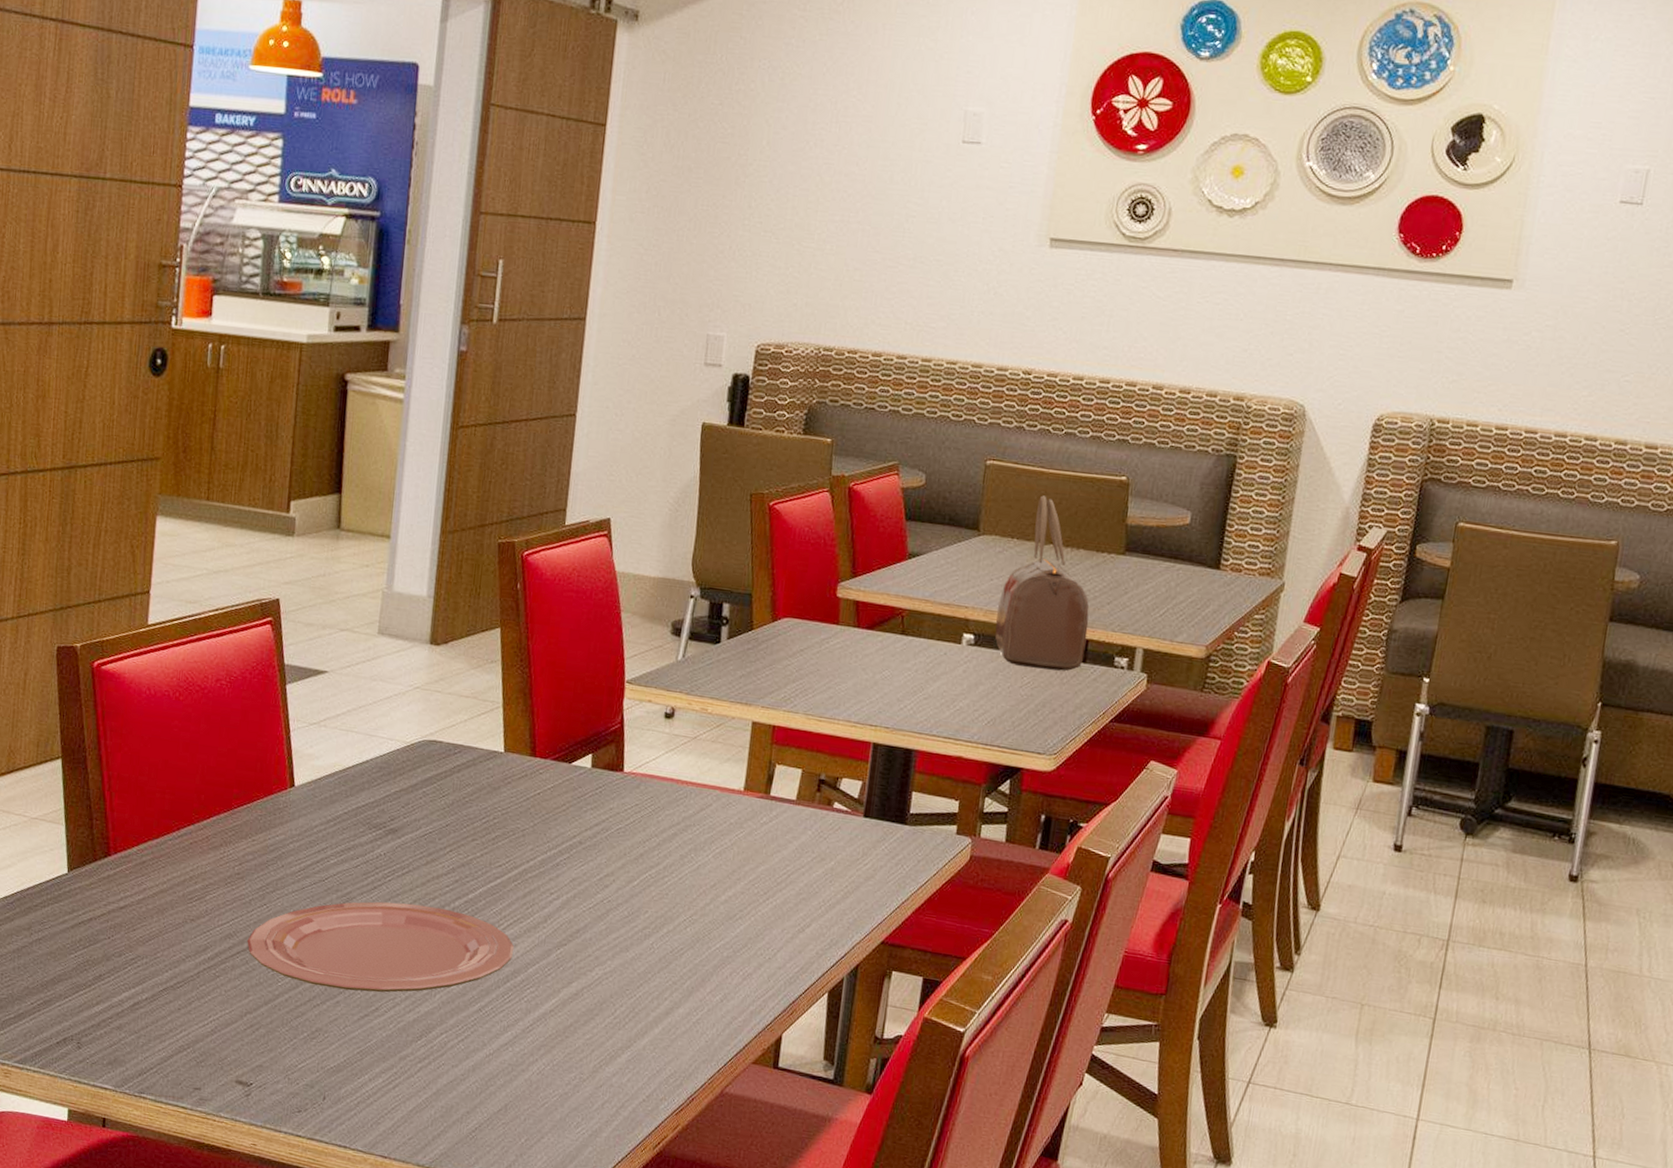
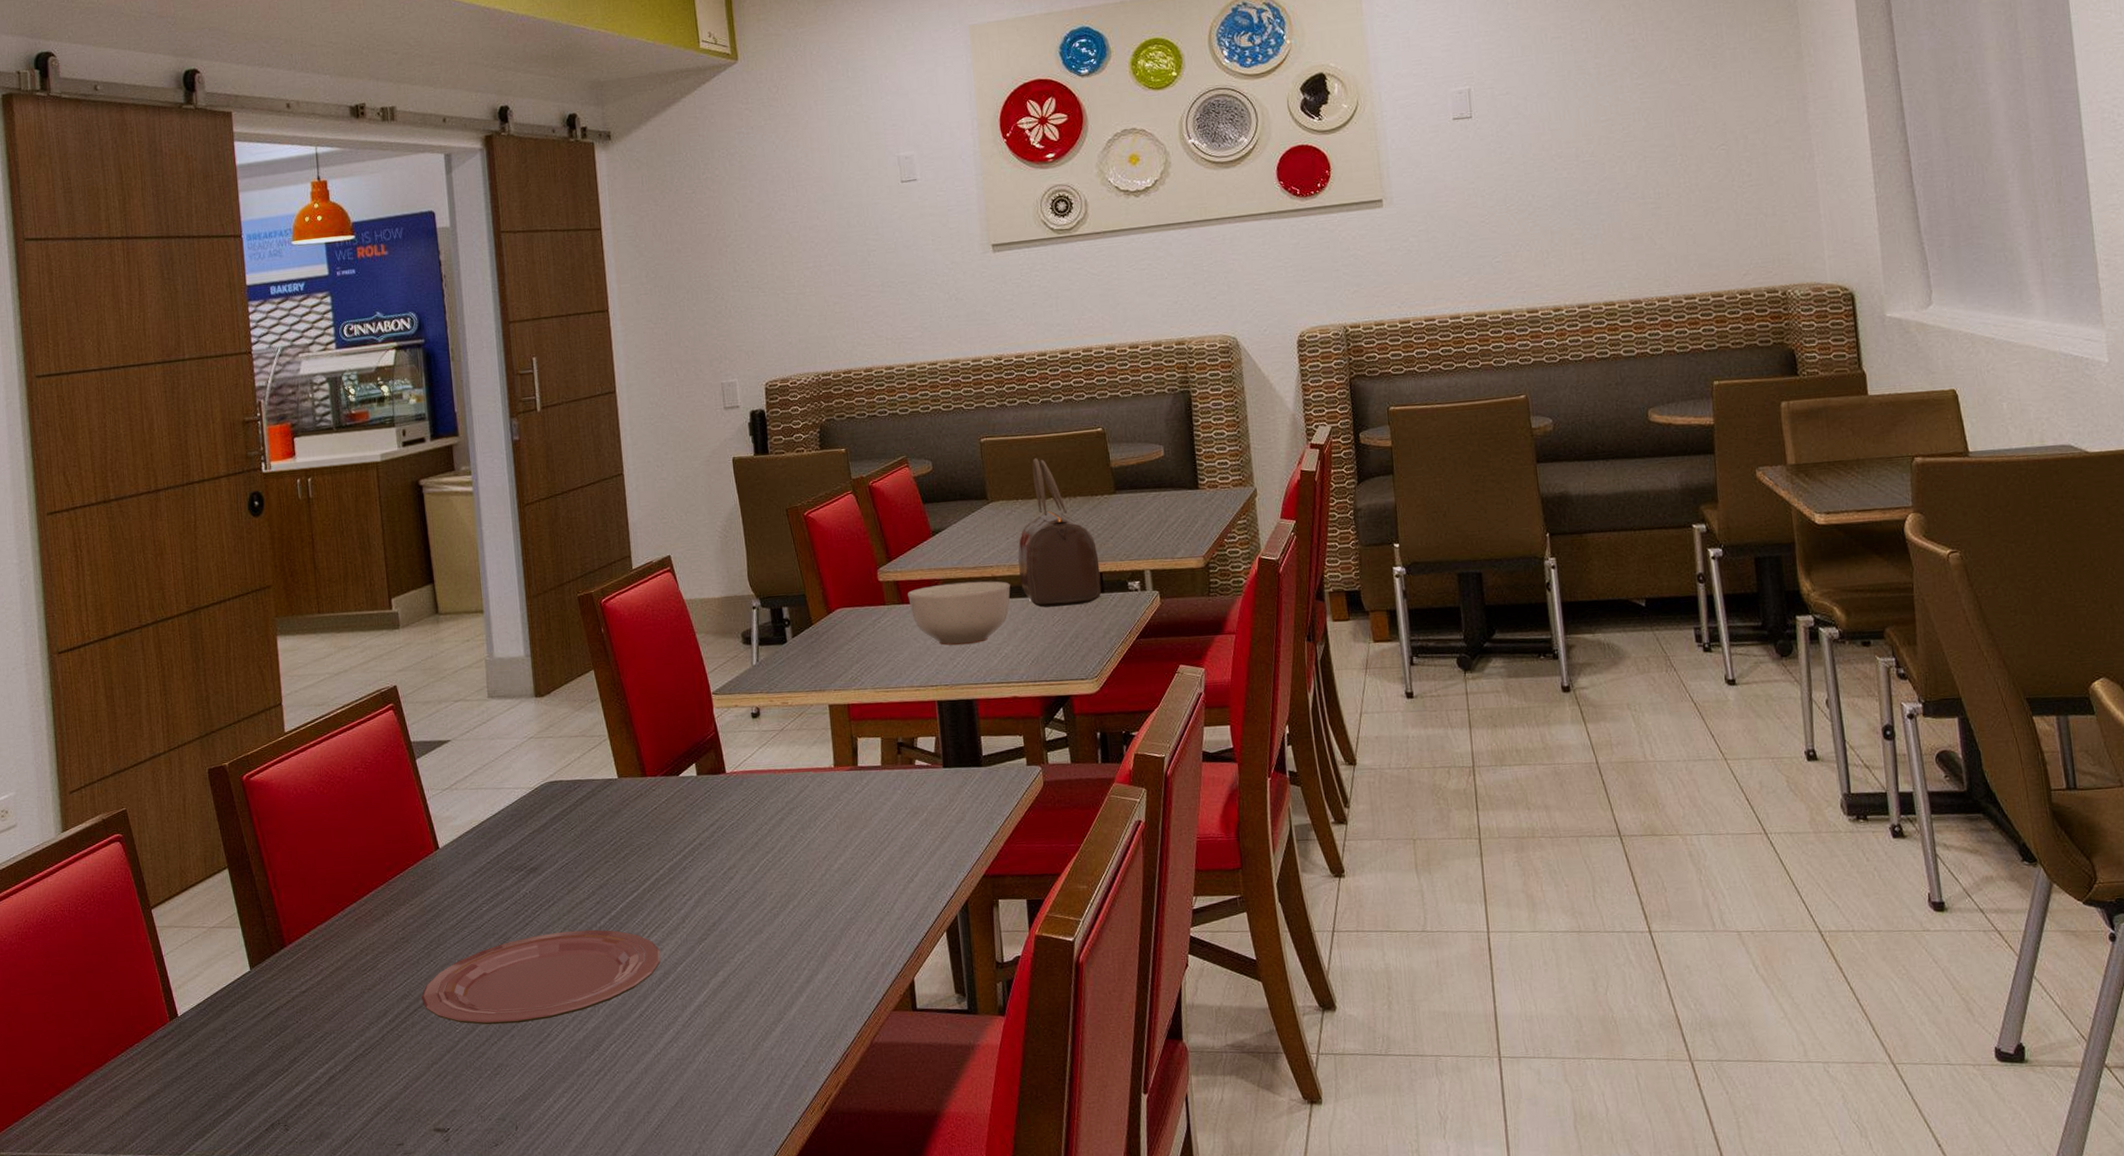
bowl: none [865,614,983,689] -> present [908,580,1011,646]

